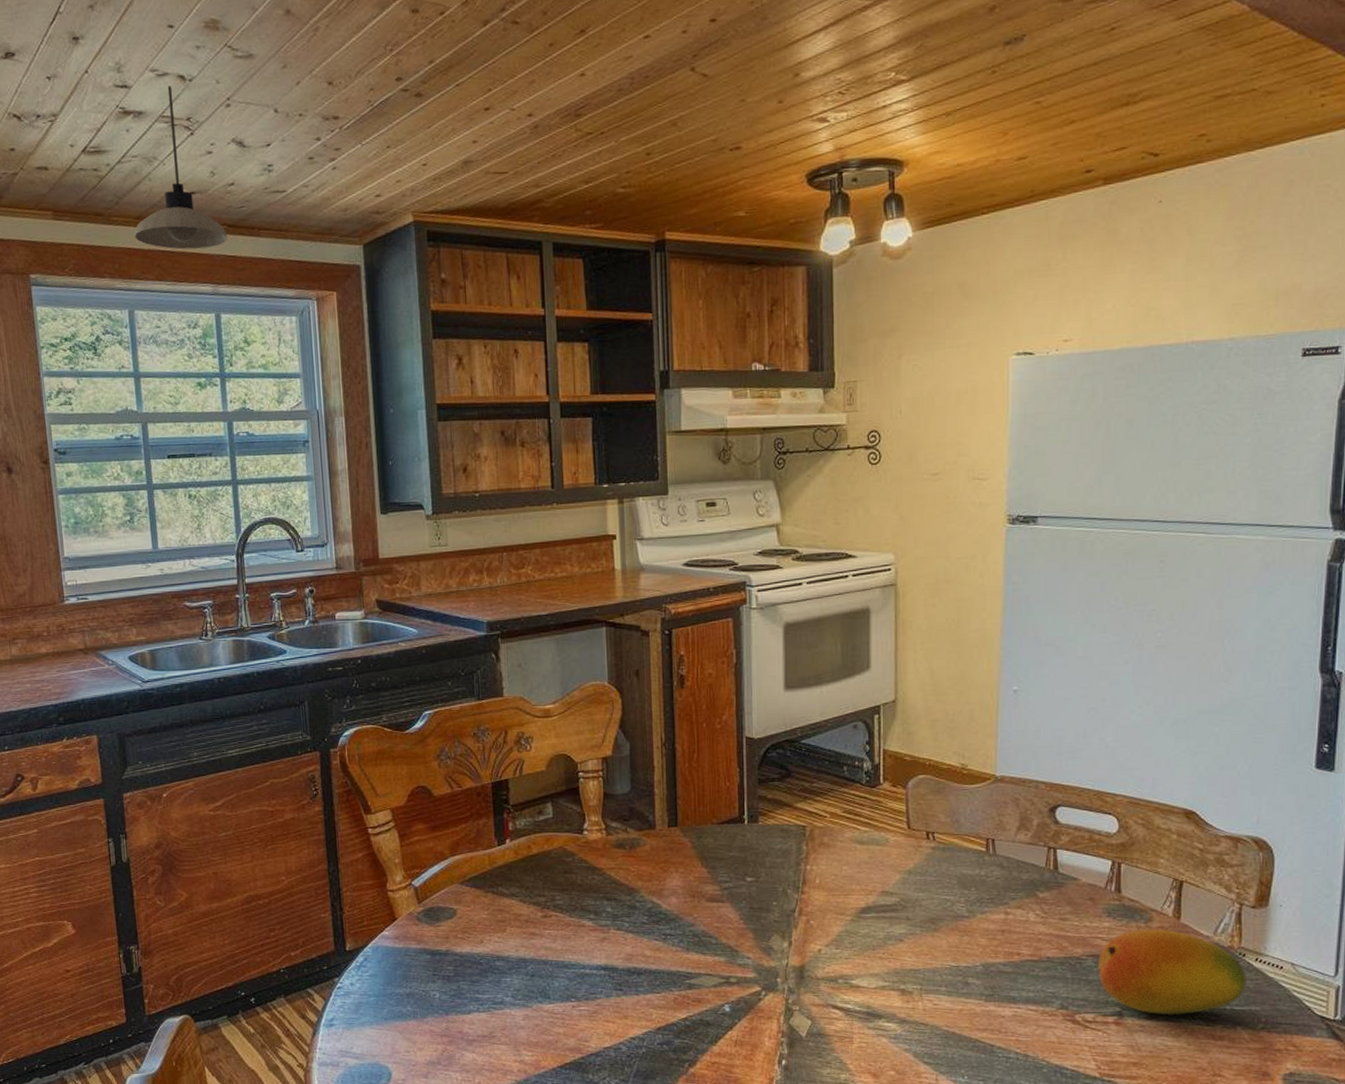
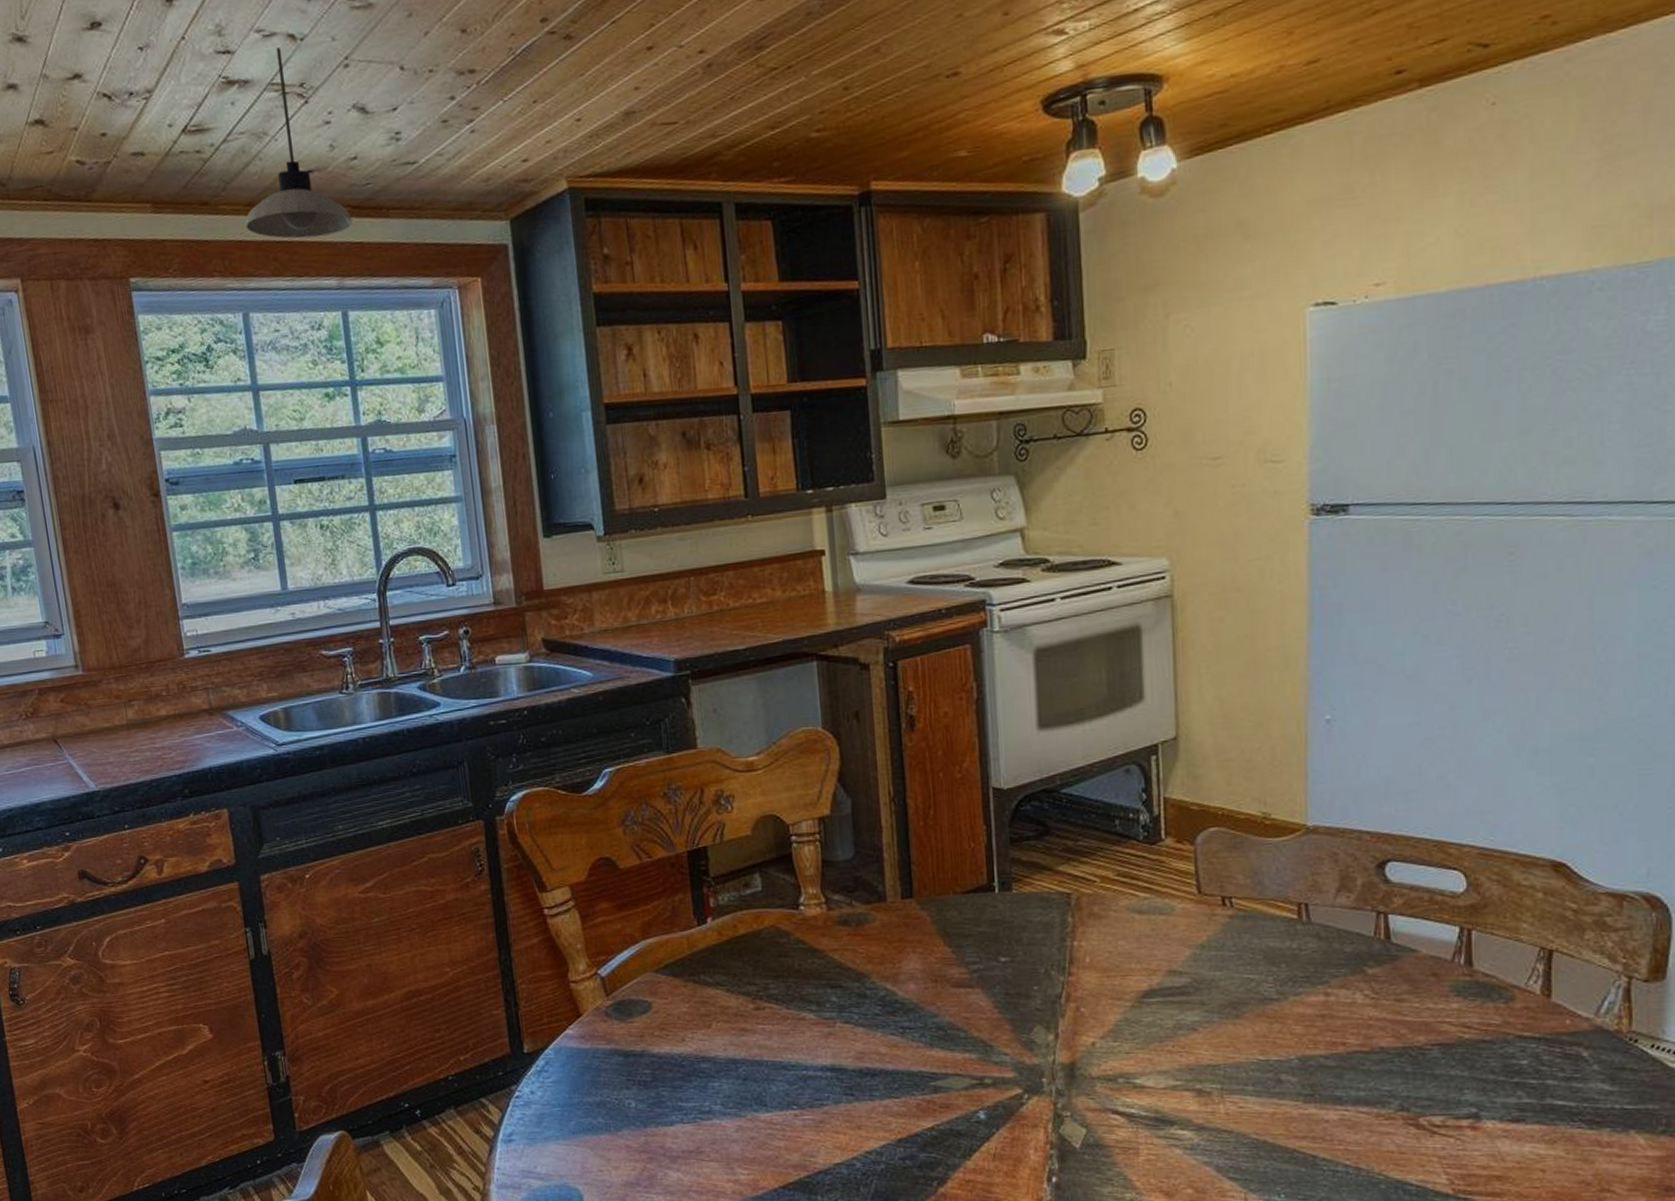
fruit: present [1098,929,1246,1015] -> none [1446,1010,1640,1117]

